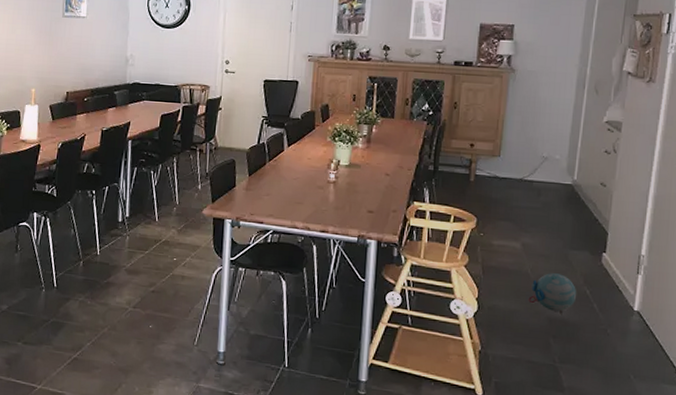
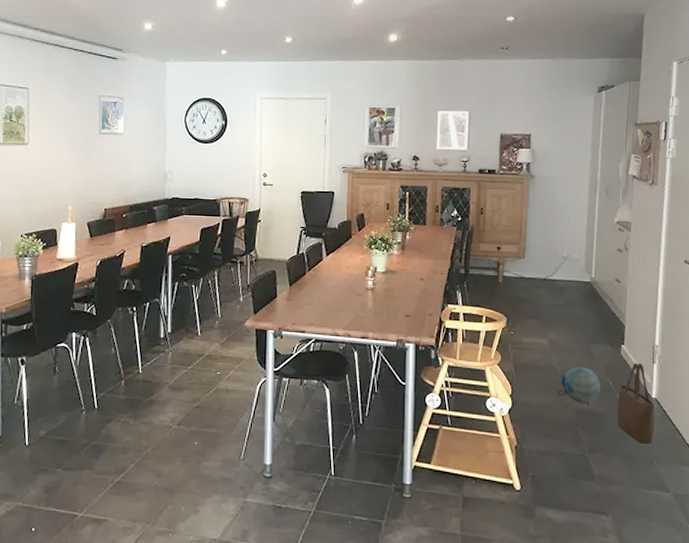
shopping bag: none [592,272,637,358] -> present [617,362,655,444]

